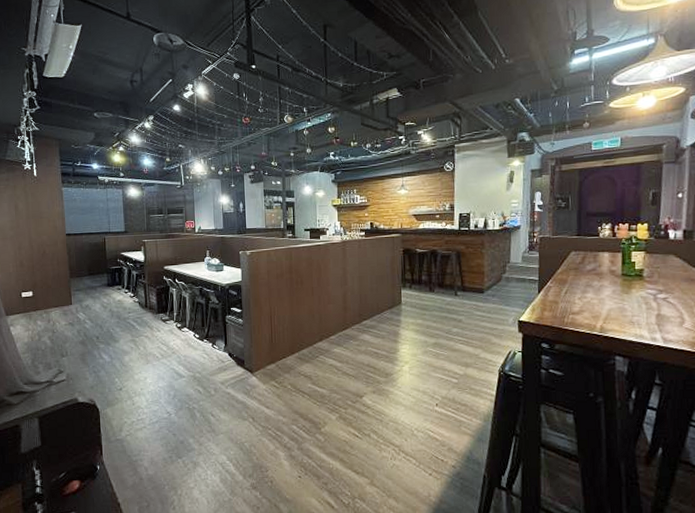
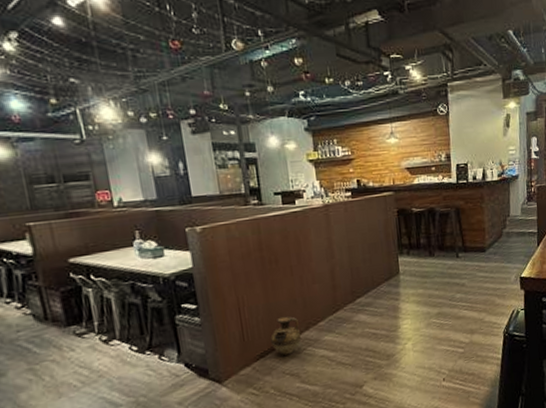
ceramic jug: none [292,327,316,359] -> present [270,315,302,356]

